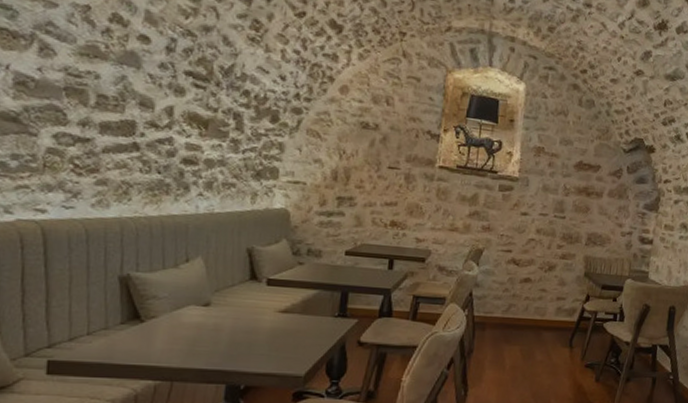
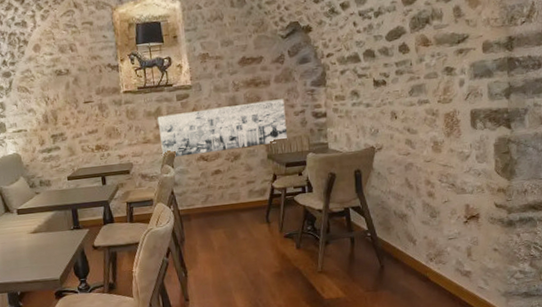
wall art: none [468,203,614,261] -> present [157,99,288,157]

